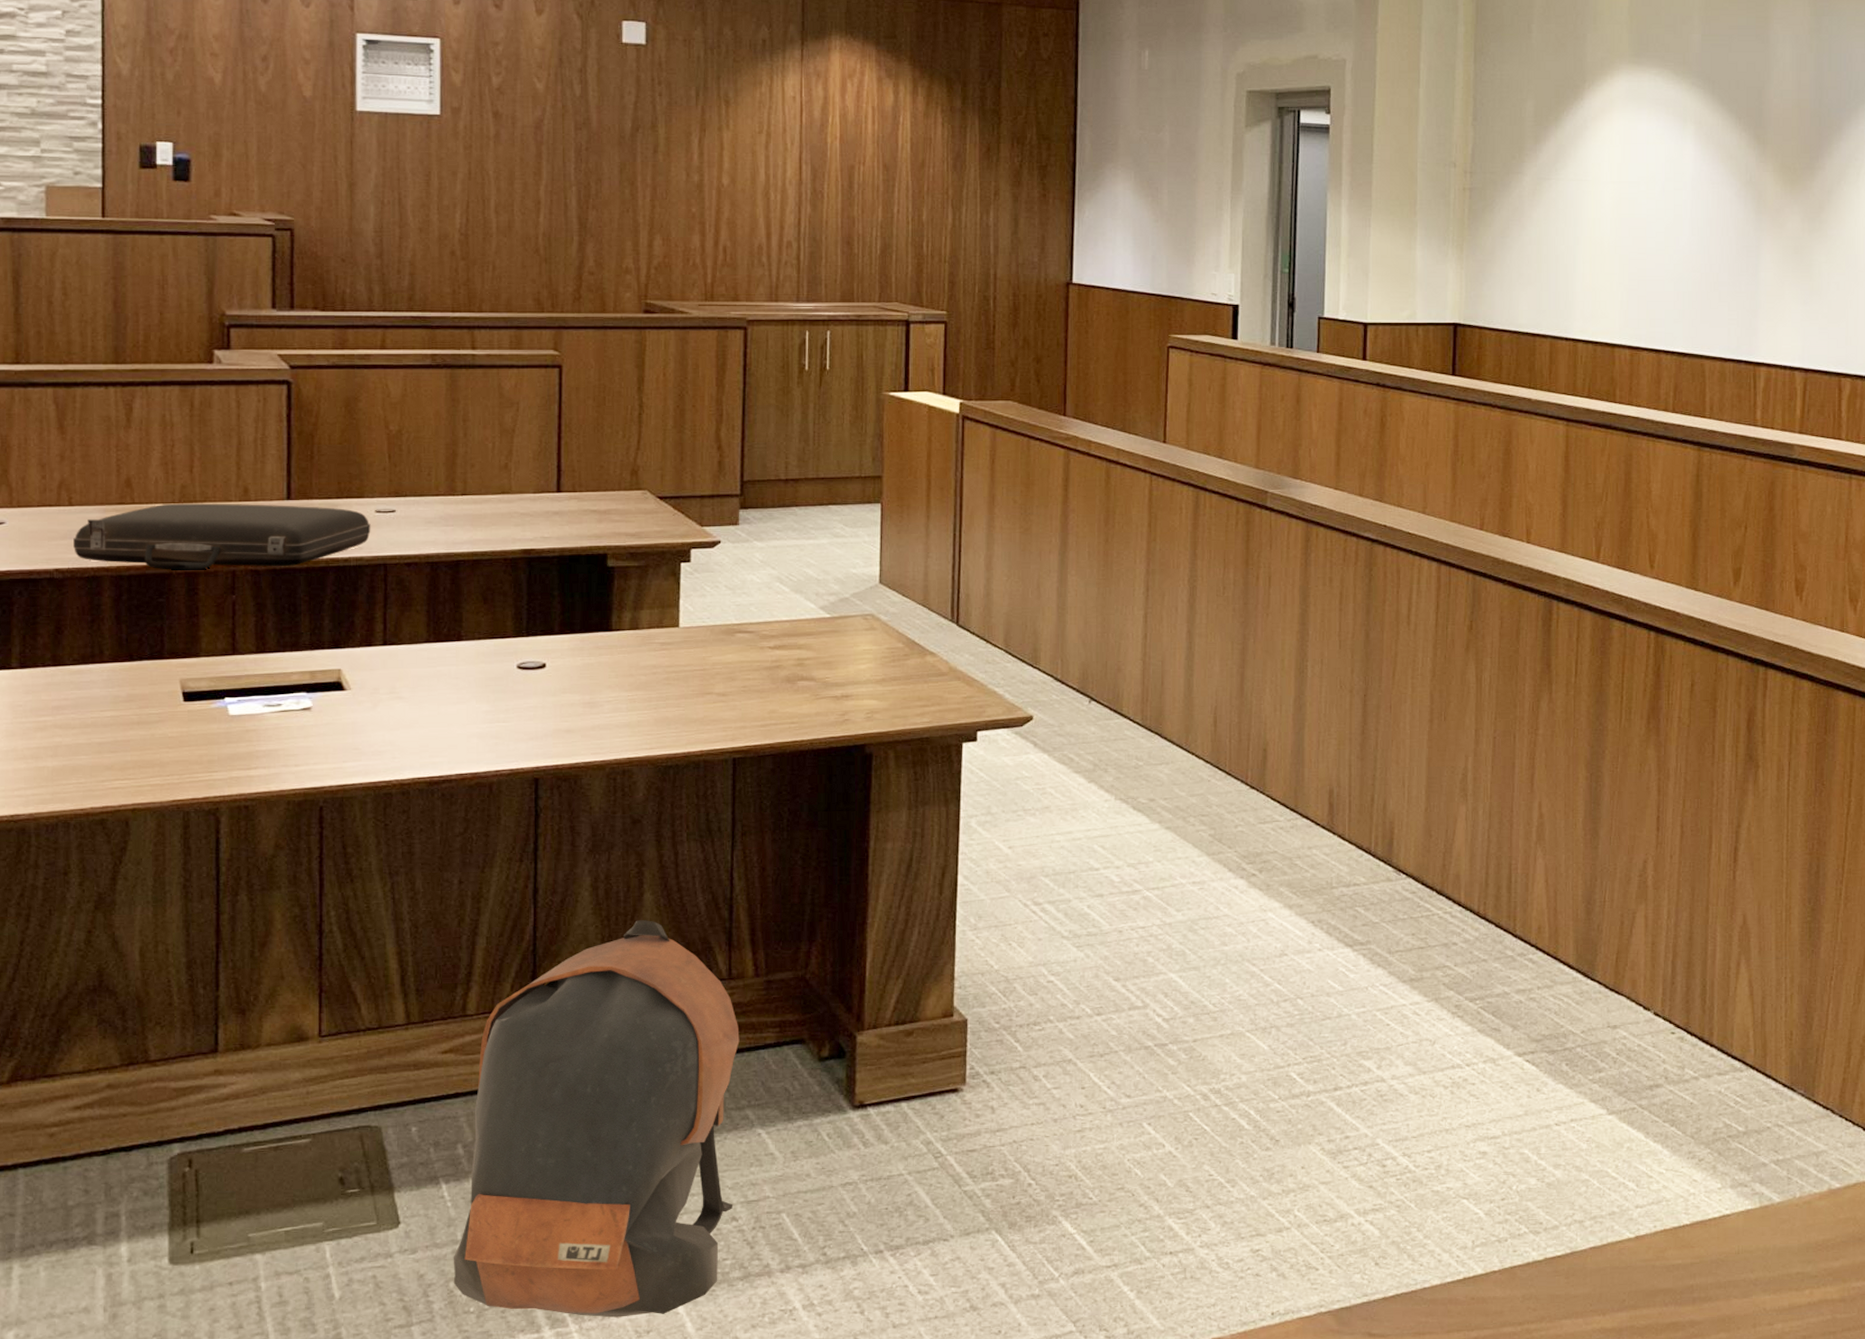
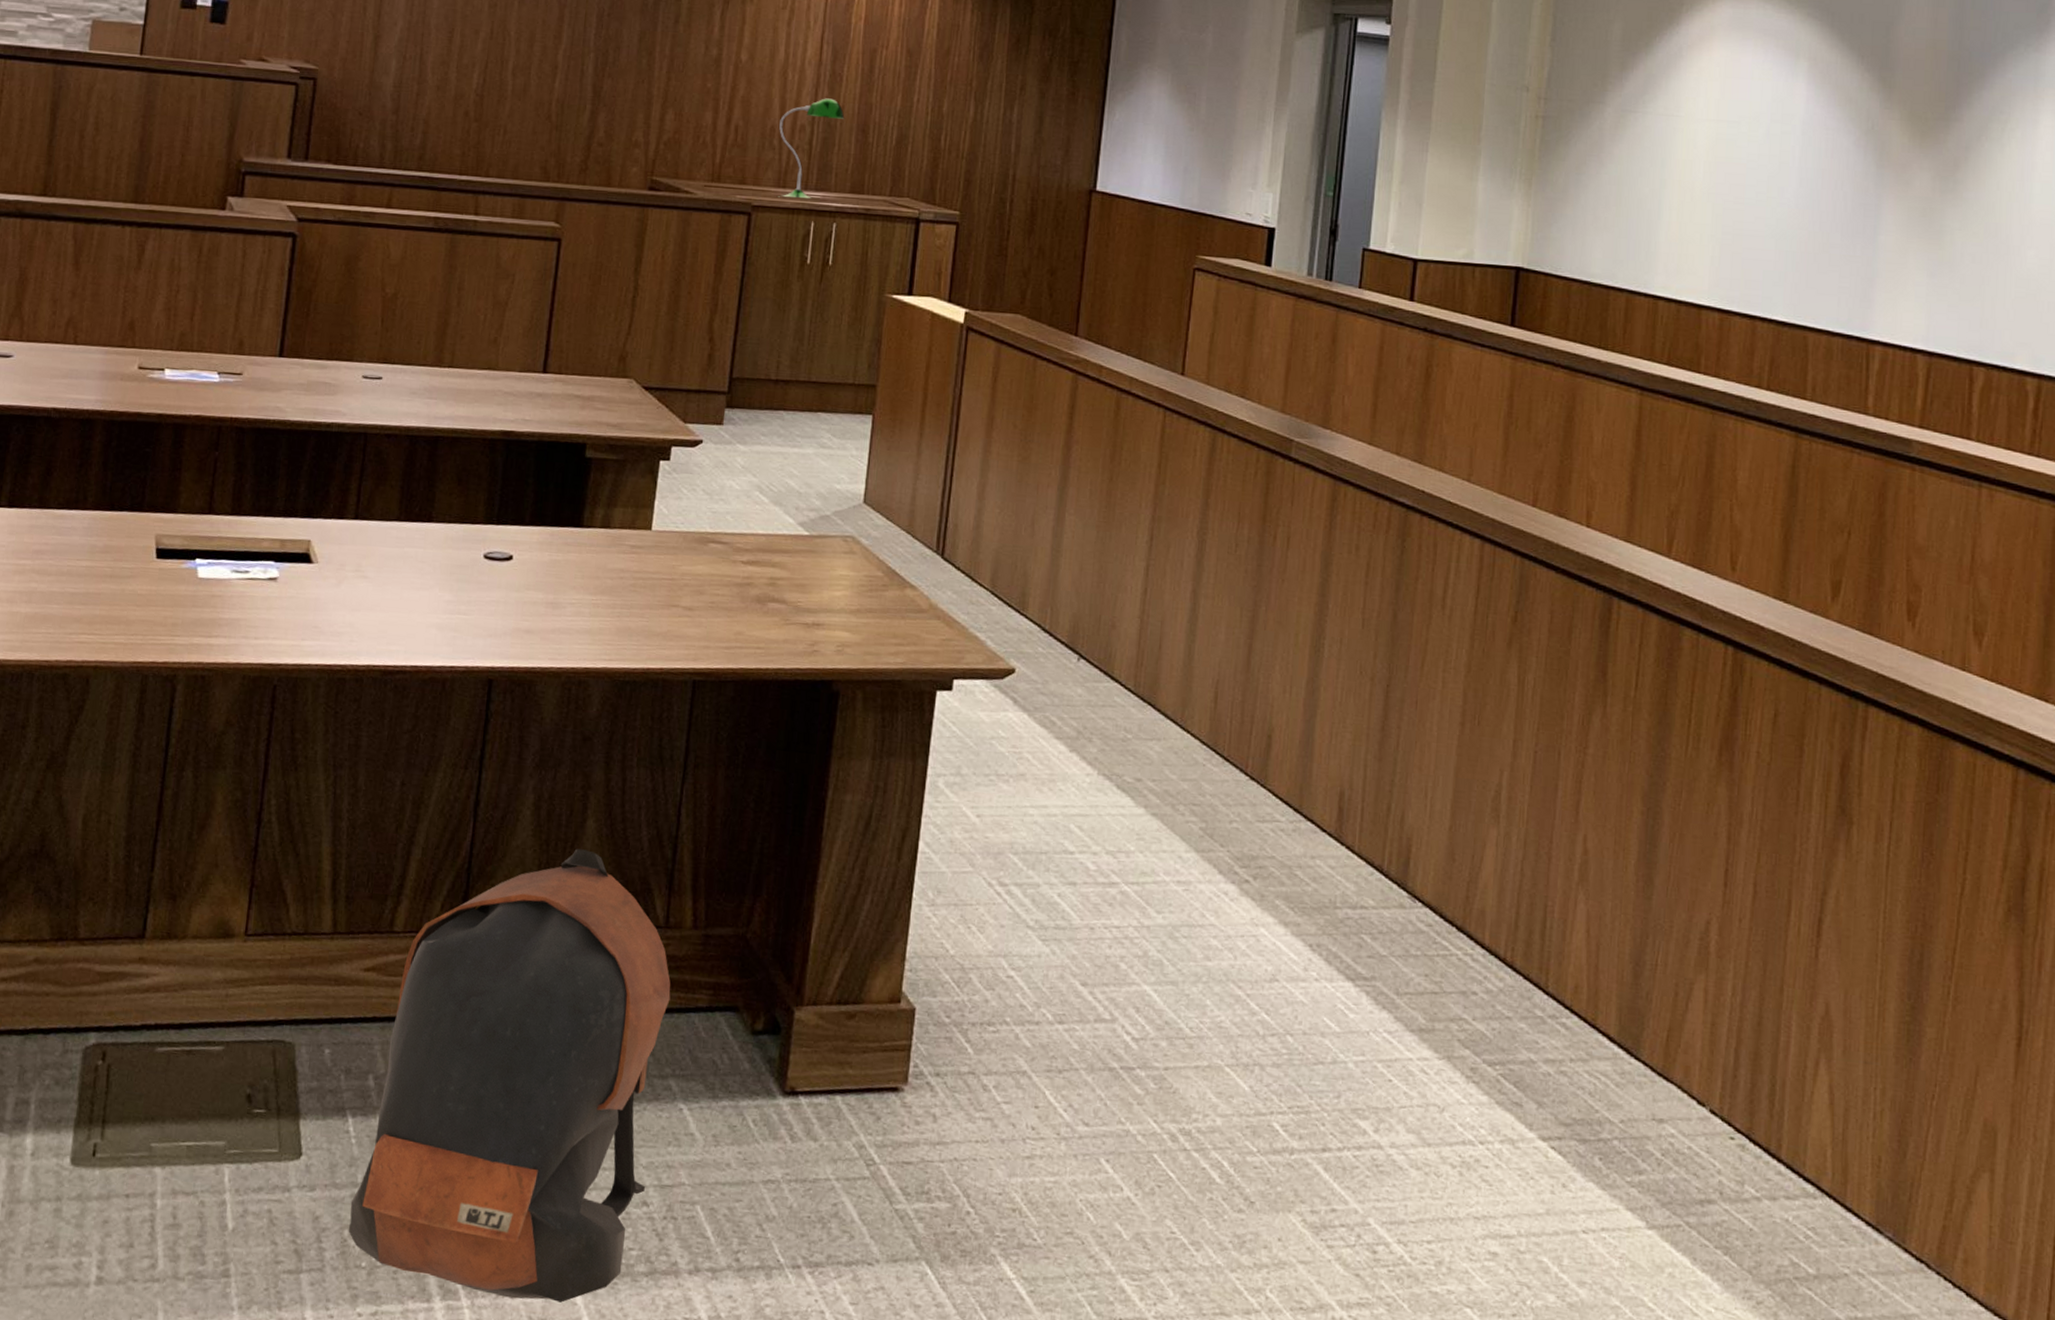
briefcase: present [73,503,371,570] -> none [73,350,357,427]
desk lamp: none [766,215,829,311] -> present [776,98,845,199]

